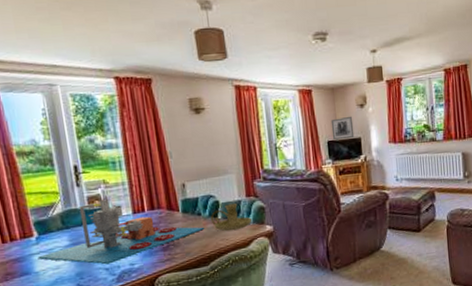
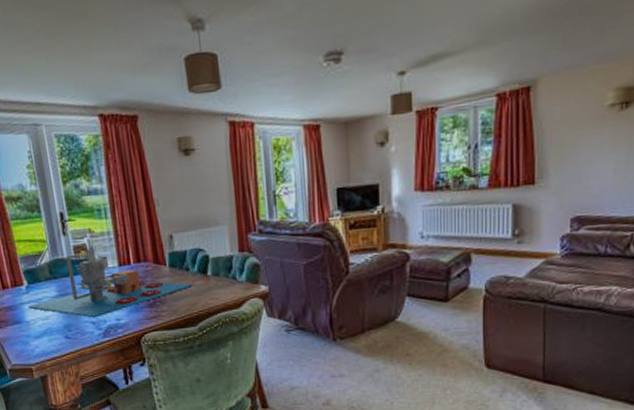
candle holder: present [210,204,252,231] -> none [199,259,244,290]
wall art: present [330,116,355,140] -> none [342,157,371,187]

